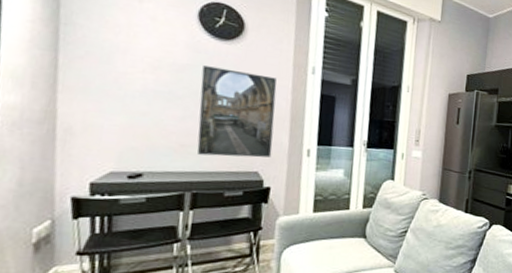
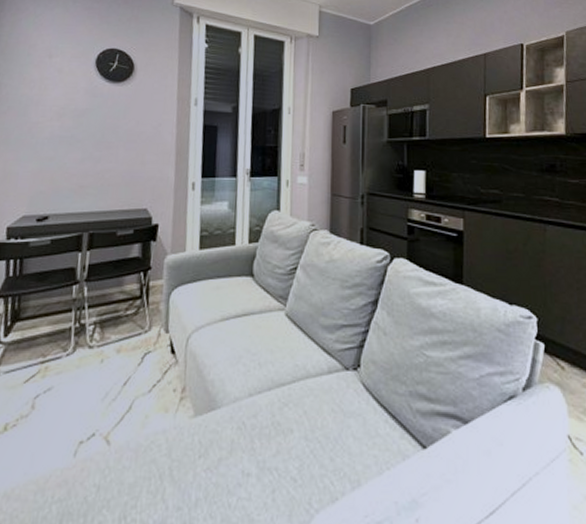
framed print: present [197,65,277,158] -> none [93,108,163,195]

